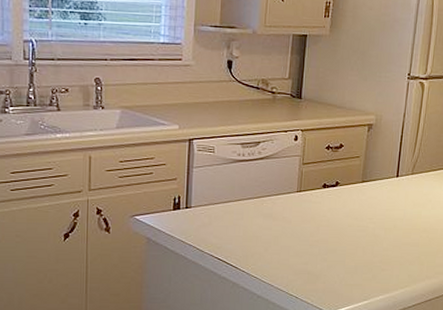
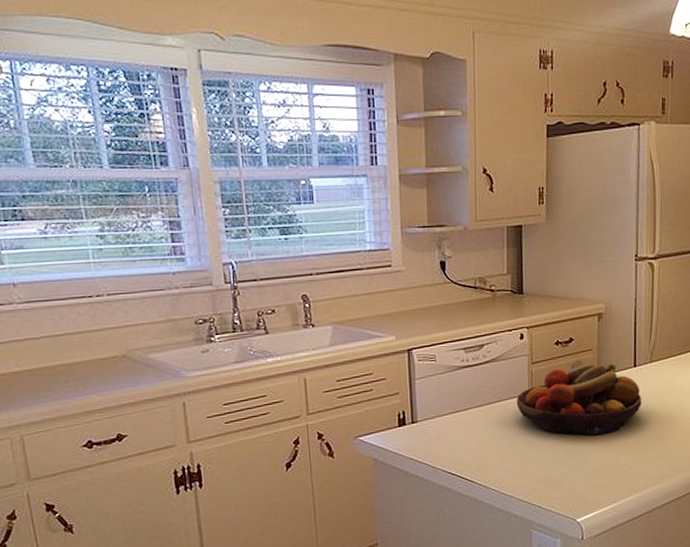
fruit bowl: none [284,163,401,236] -> present [516,358,642,435]

